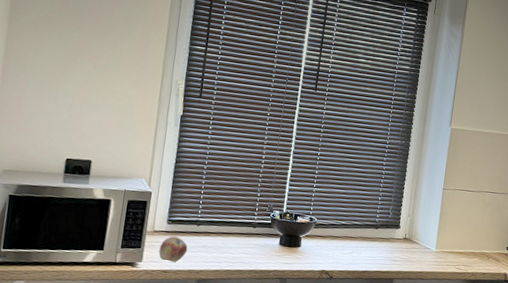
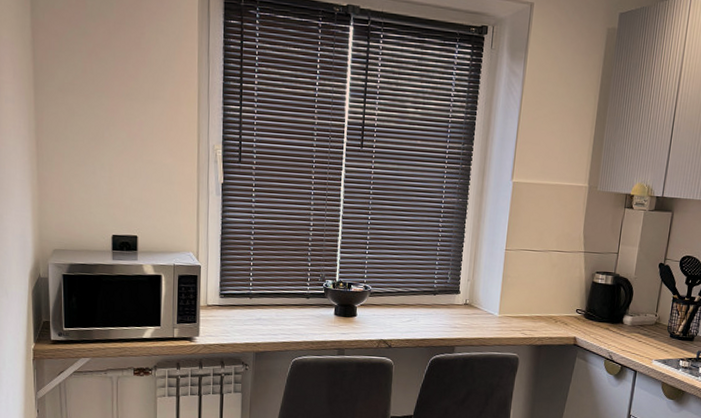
fruit: present [158,236,188,262] -> none [214,310,243,336]

